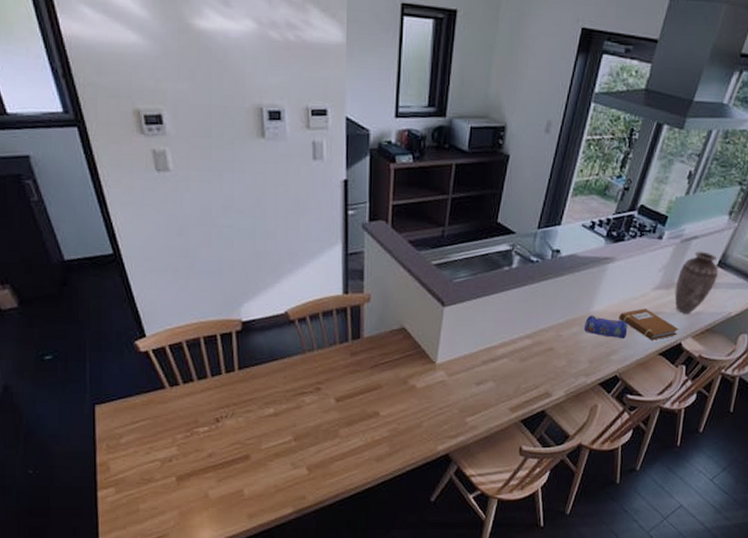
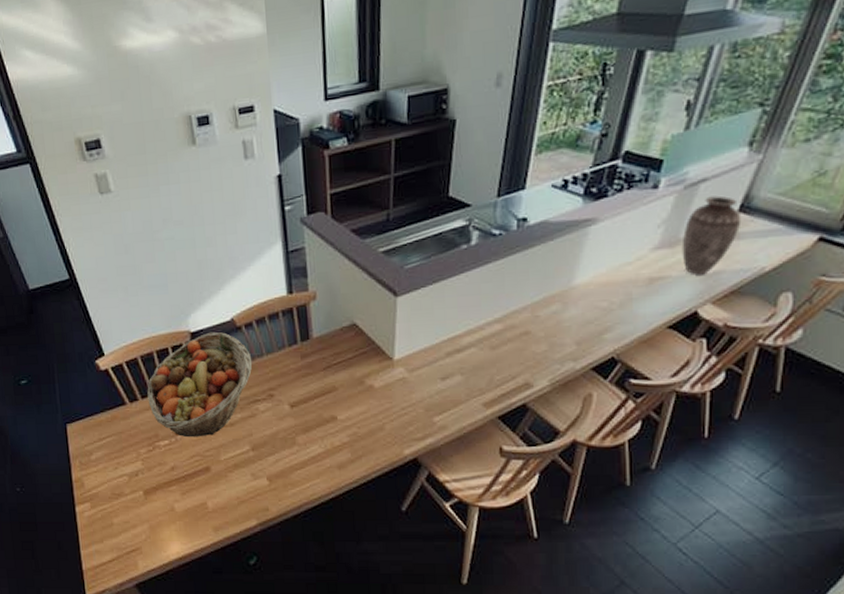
fruit basket: none [190,323,301,425] -> present [147,332,252,438]
pencil case: present [583,315,628,339] -> none [565,289,623,314]
notebook: present [619,308,679,340] -> none [609,274,693,312]

